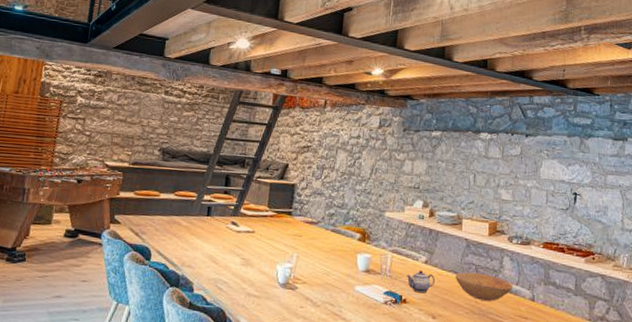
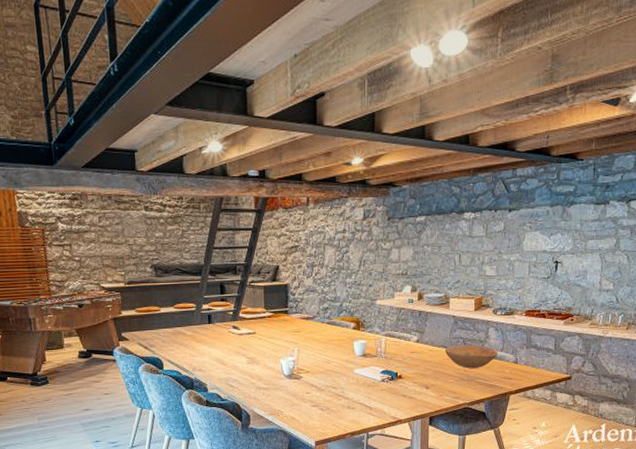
teapot: present [406,270,435,293] -> none [400,348,426,369]

